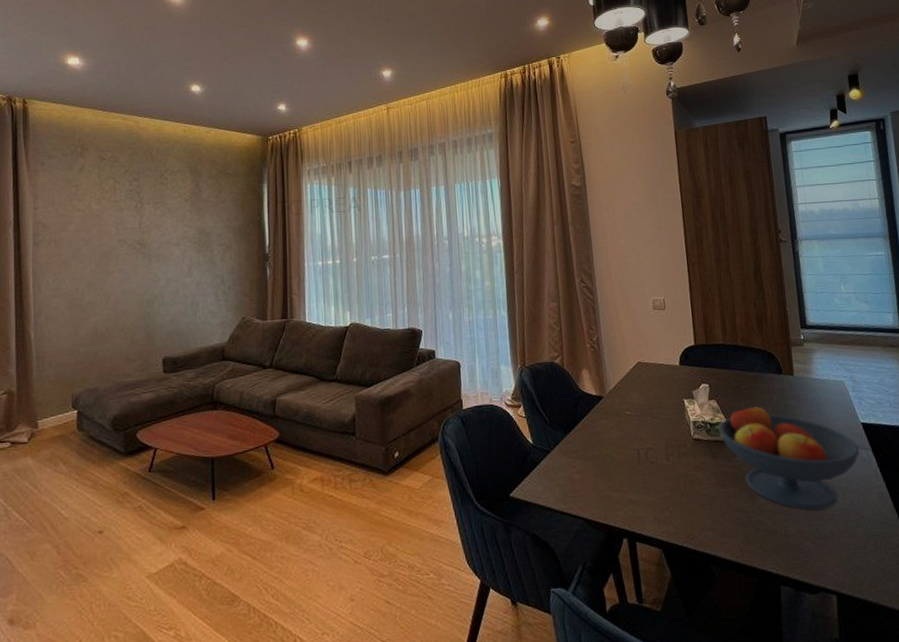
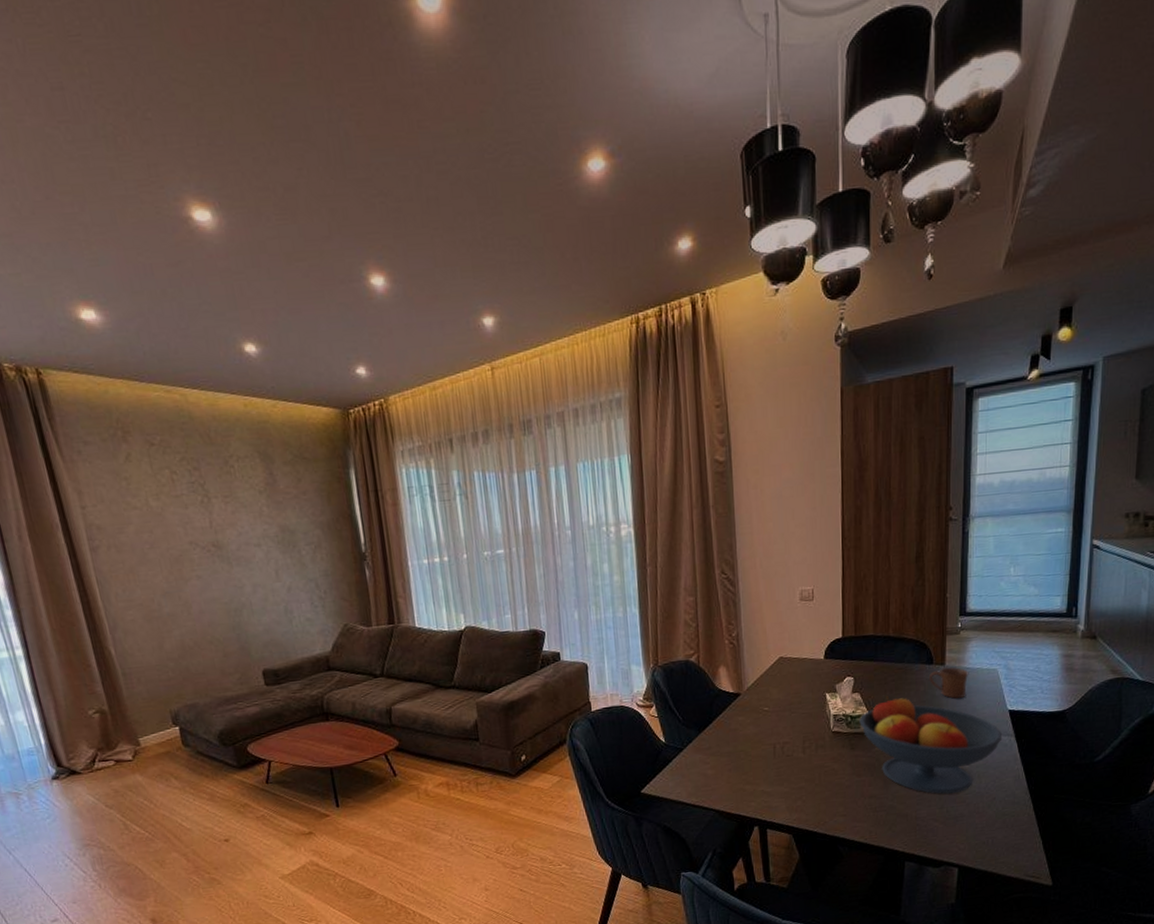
mug: none [780,377,818,409] -> present [928,667,969,699]

